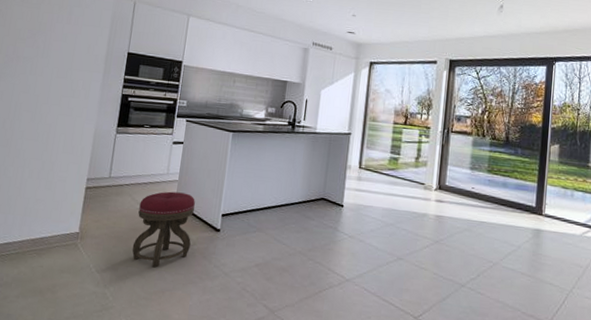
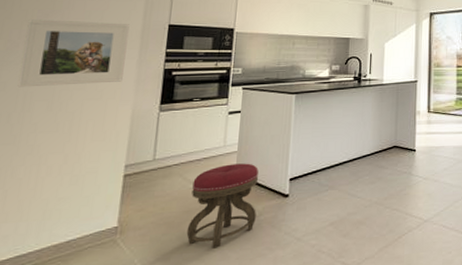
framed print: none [11,38,97,102] -> present [17,19,130,88]

